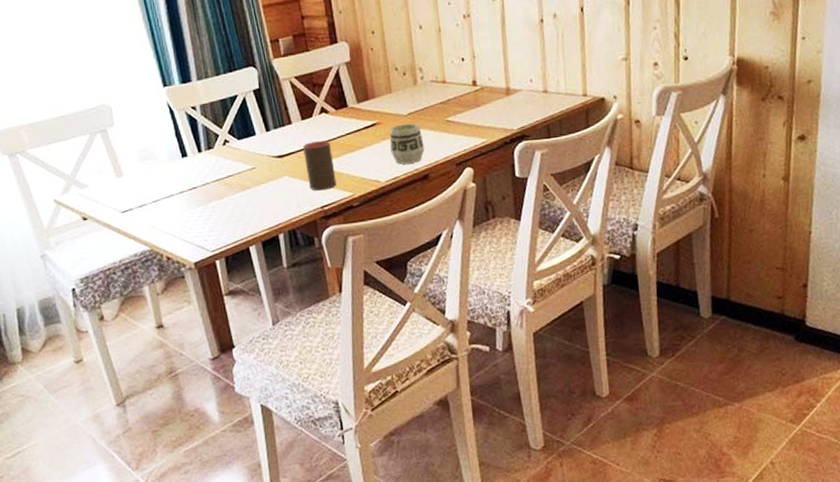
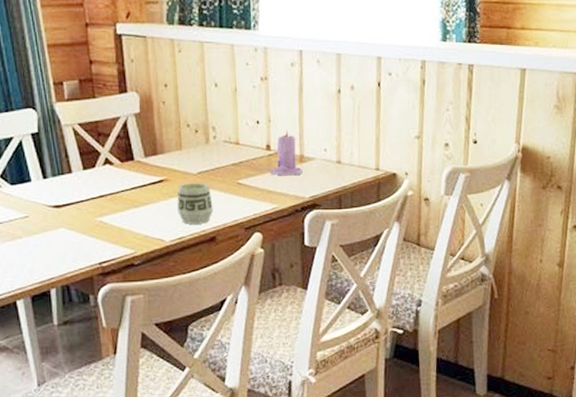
cup: present [303,140,337,191] -> none [83,193,117,246]
candle: none [476,64,510,110] -> present [269,129,303,176]

